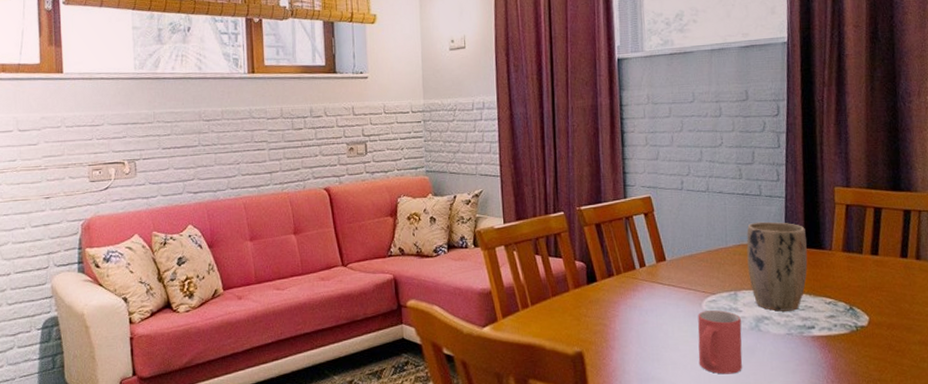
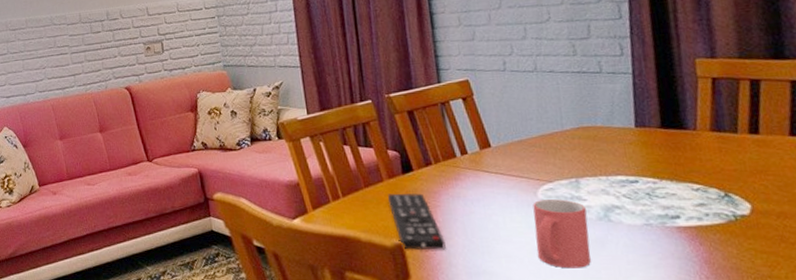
remote control: none [573,303,621,358] -> present [388,193,446,251]
plant pot: present [746,221,808,312] -> none [586,101,666,200]

